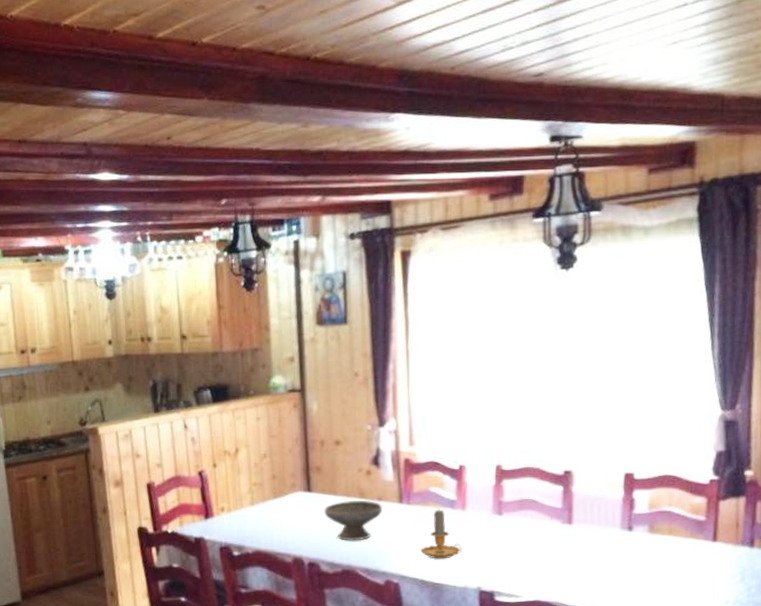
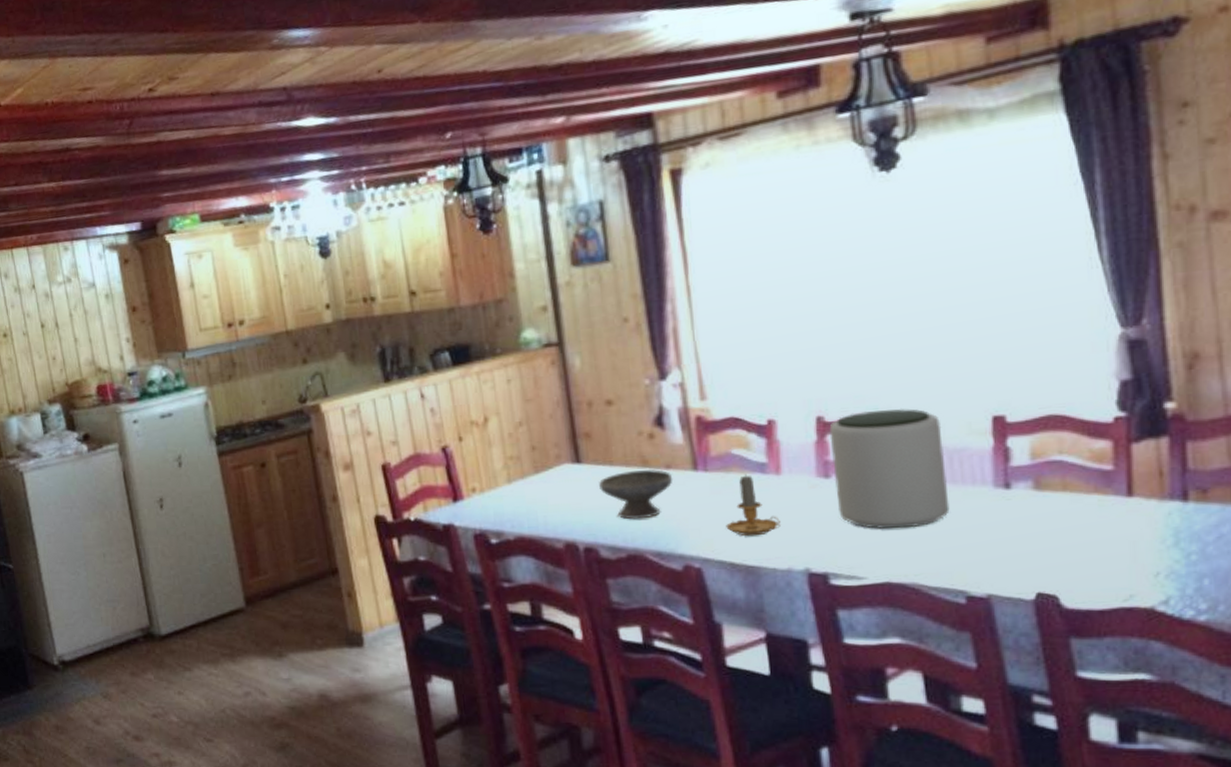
plant pot: none [505,463,588,559] -> present [829,409,950,529]

